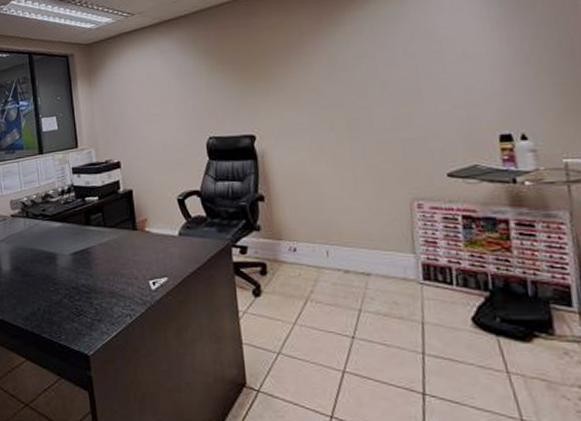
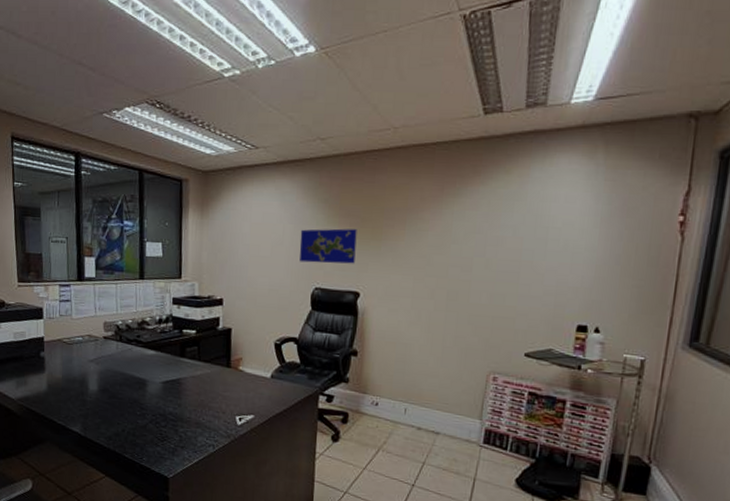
world map: none [186,74,245,114] -> present [299,228,357,264]

